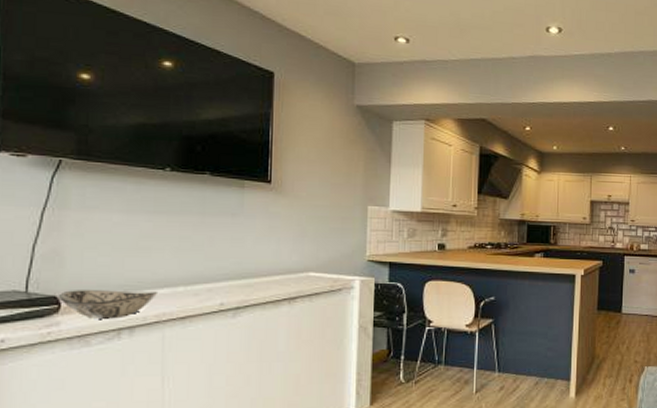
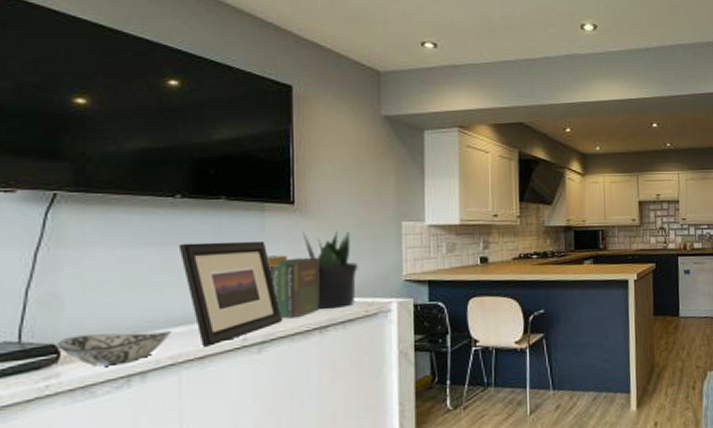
picture frame: none [166,213,256,310] -> present [178,241,282,349]
books: none [245,229,291,288] -> present [267,255,320,319]
planter: none [277,209,326,282] -> present [302,231,358,309]

